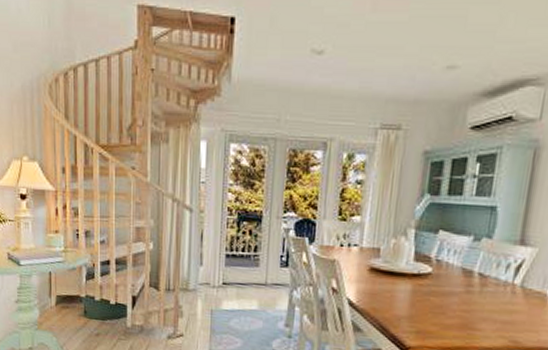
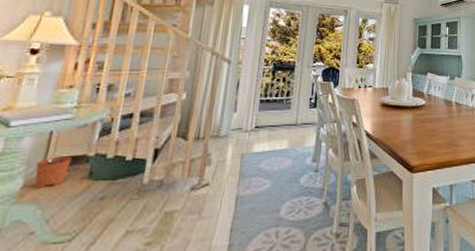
plant pot: none [45,292,69,320] -> present [34,154,72,188]

